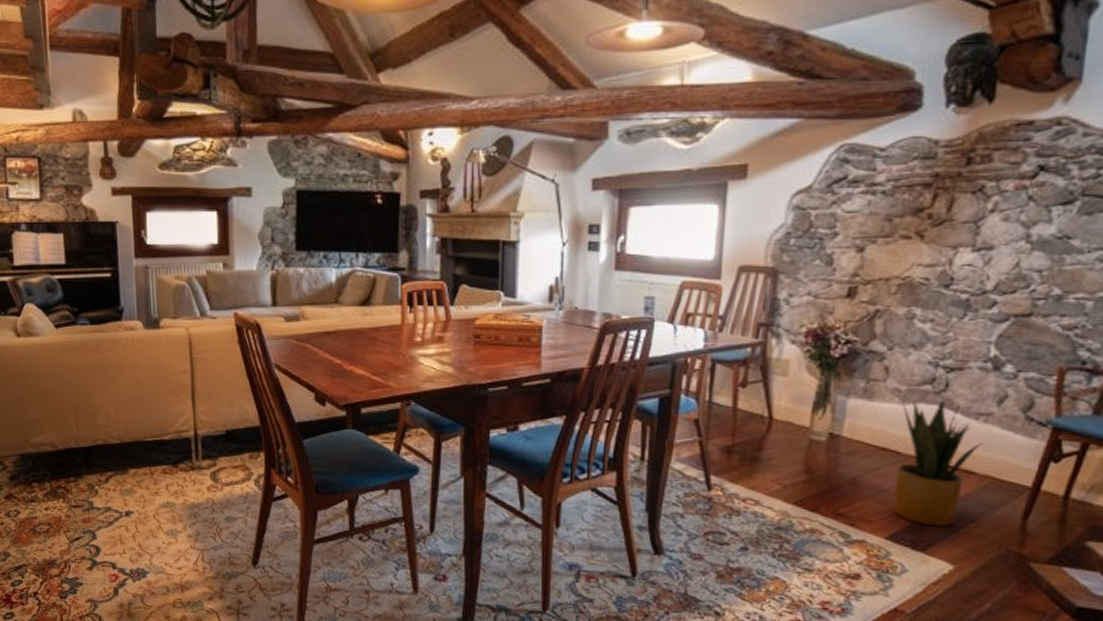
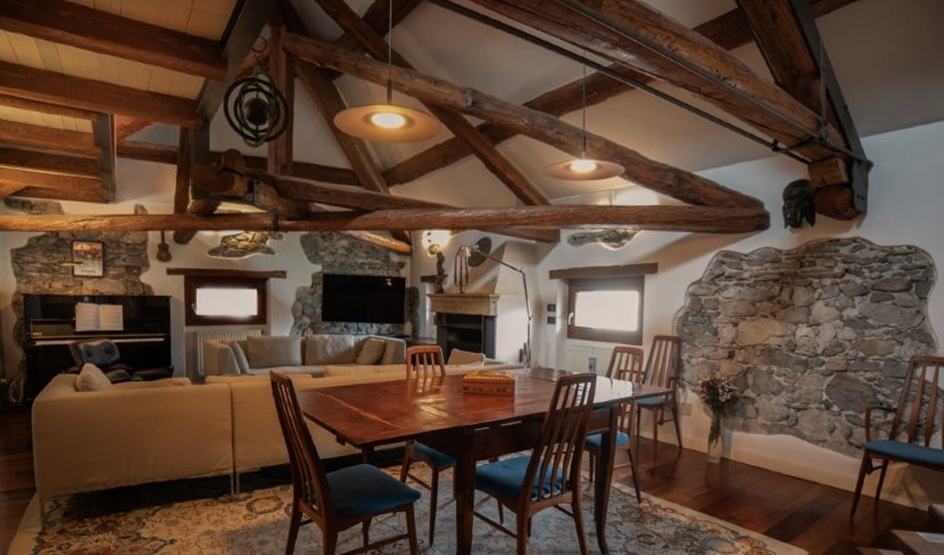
planter: present [893,398,984,527] -> none [766,430,823,524]

